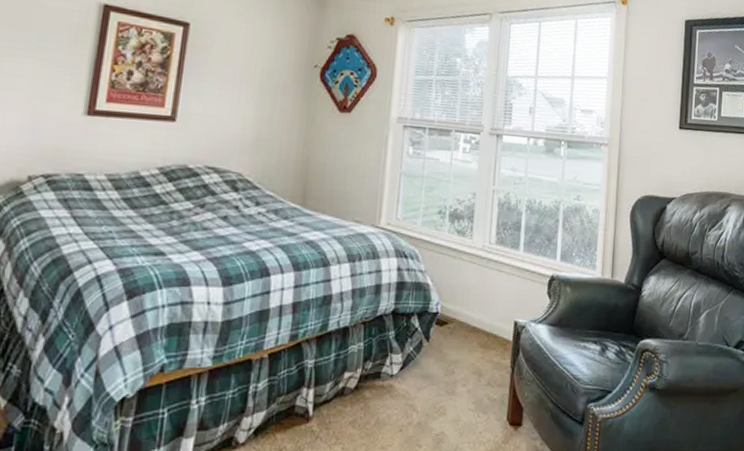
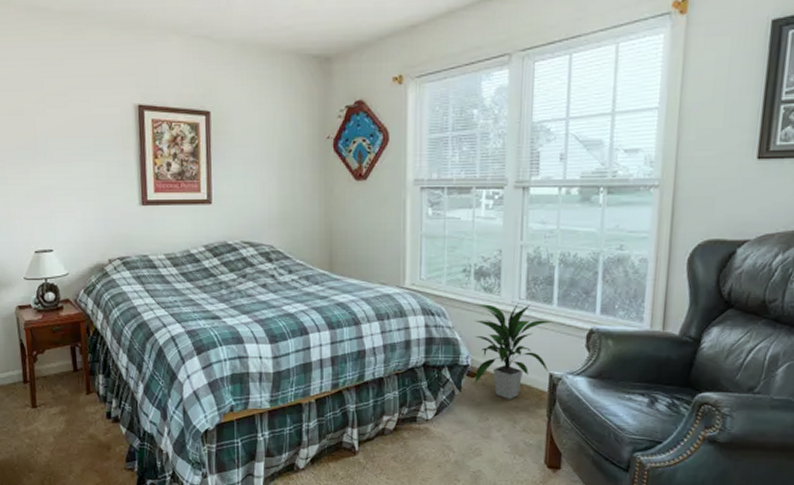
indoor plant: none [443,247,518,350] -> present [474,303,552,399]

